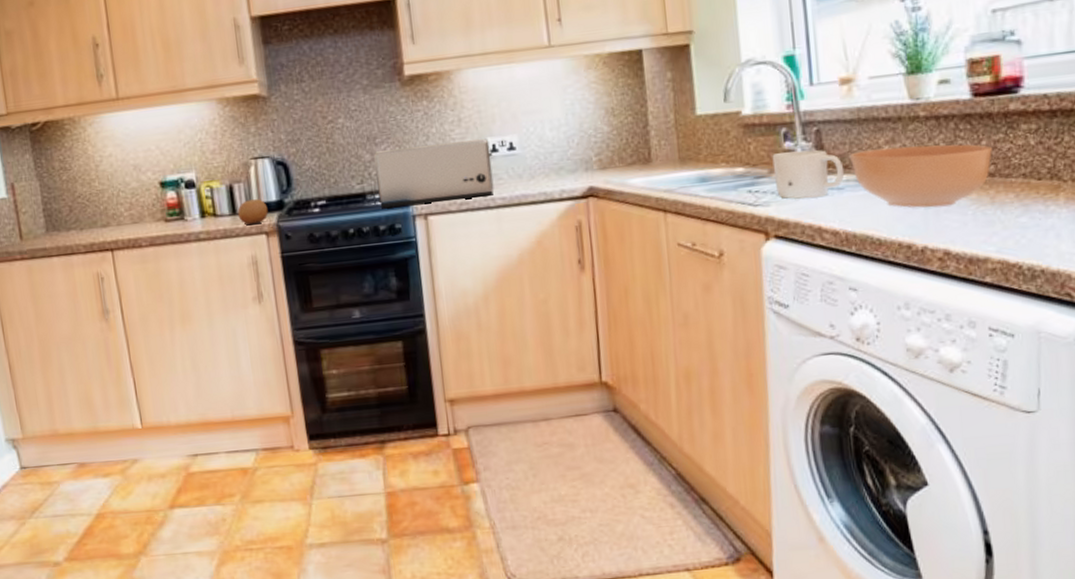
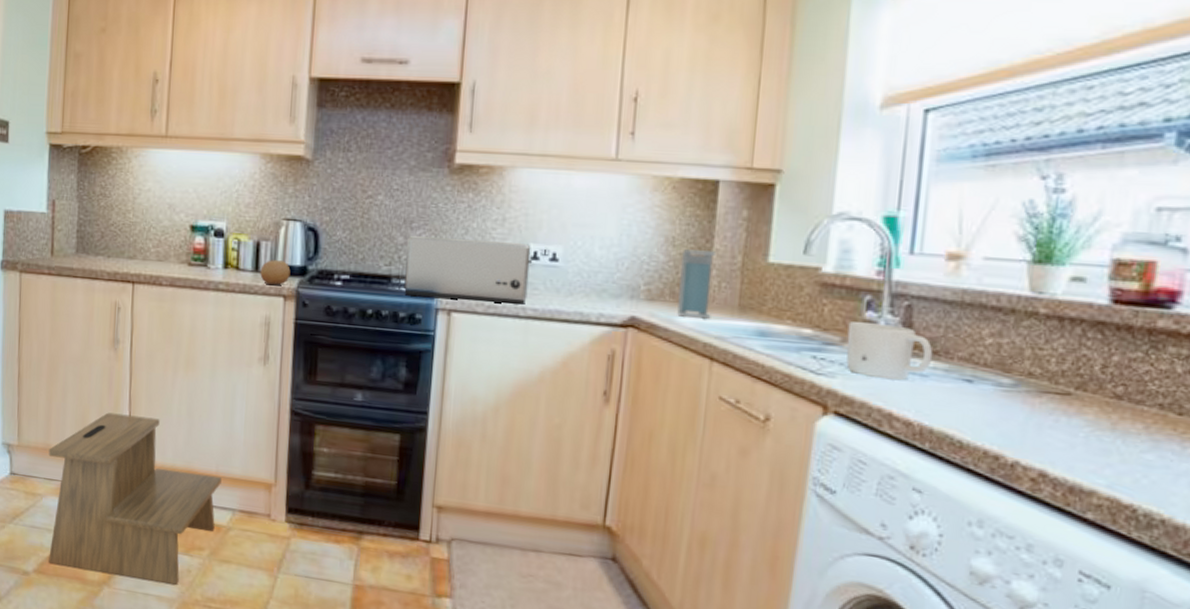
step stool: none [56,378,241,548] -> present [48,412,222,585]
soap dispenser: none [622,114,658,178] -> present [677,249,717,319]
bowl: present [849,144,992,208] -> none [942,338,1125,422]

